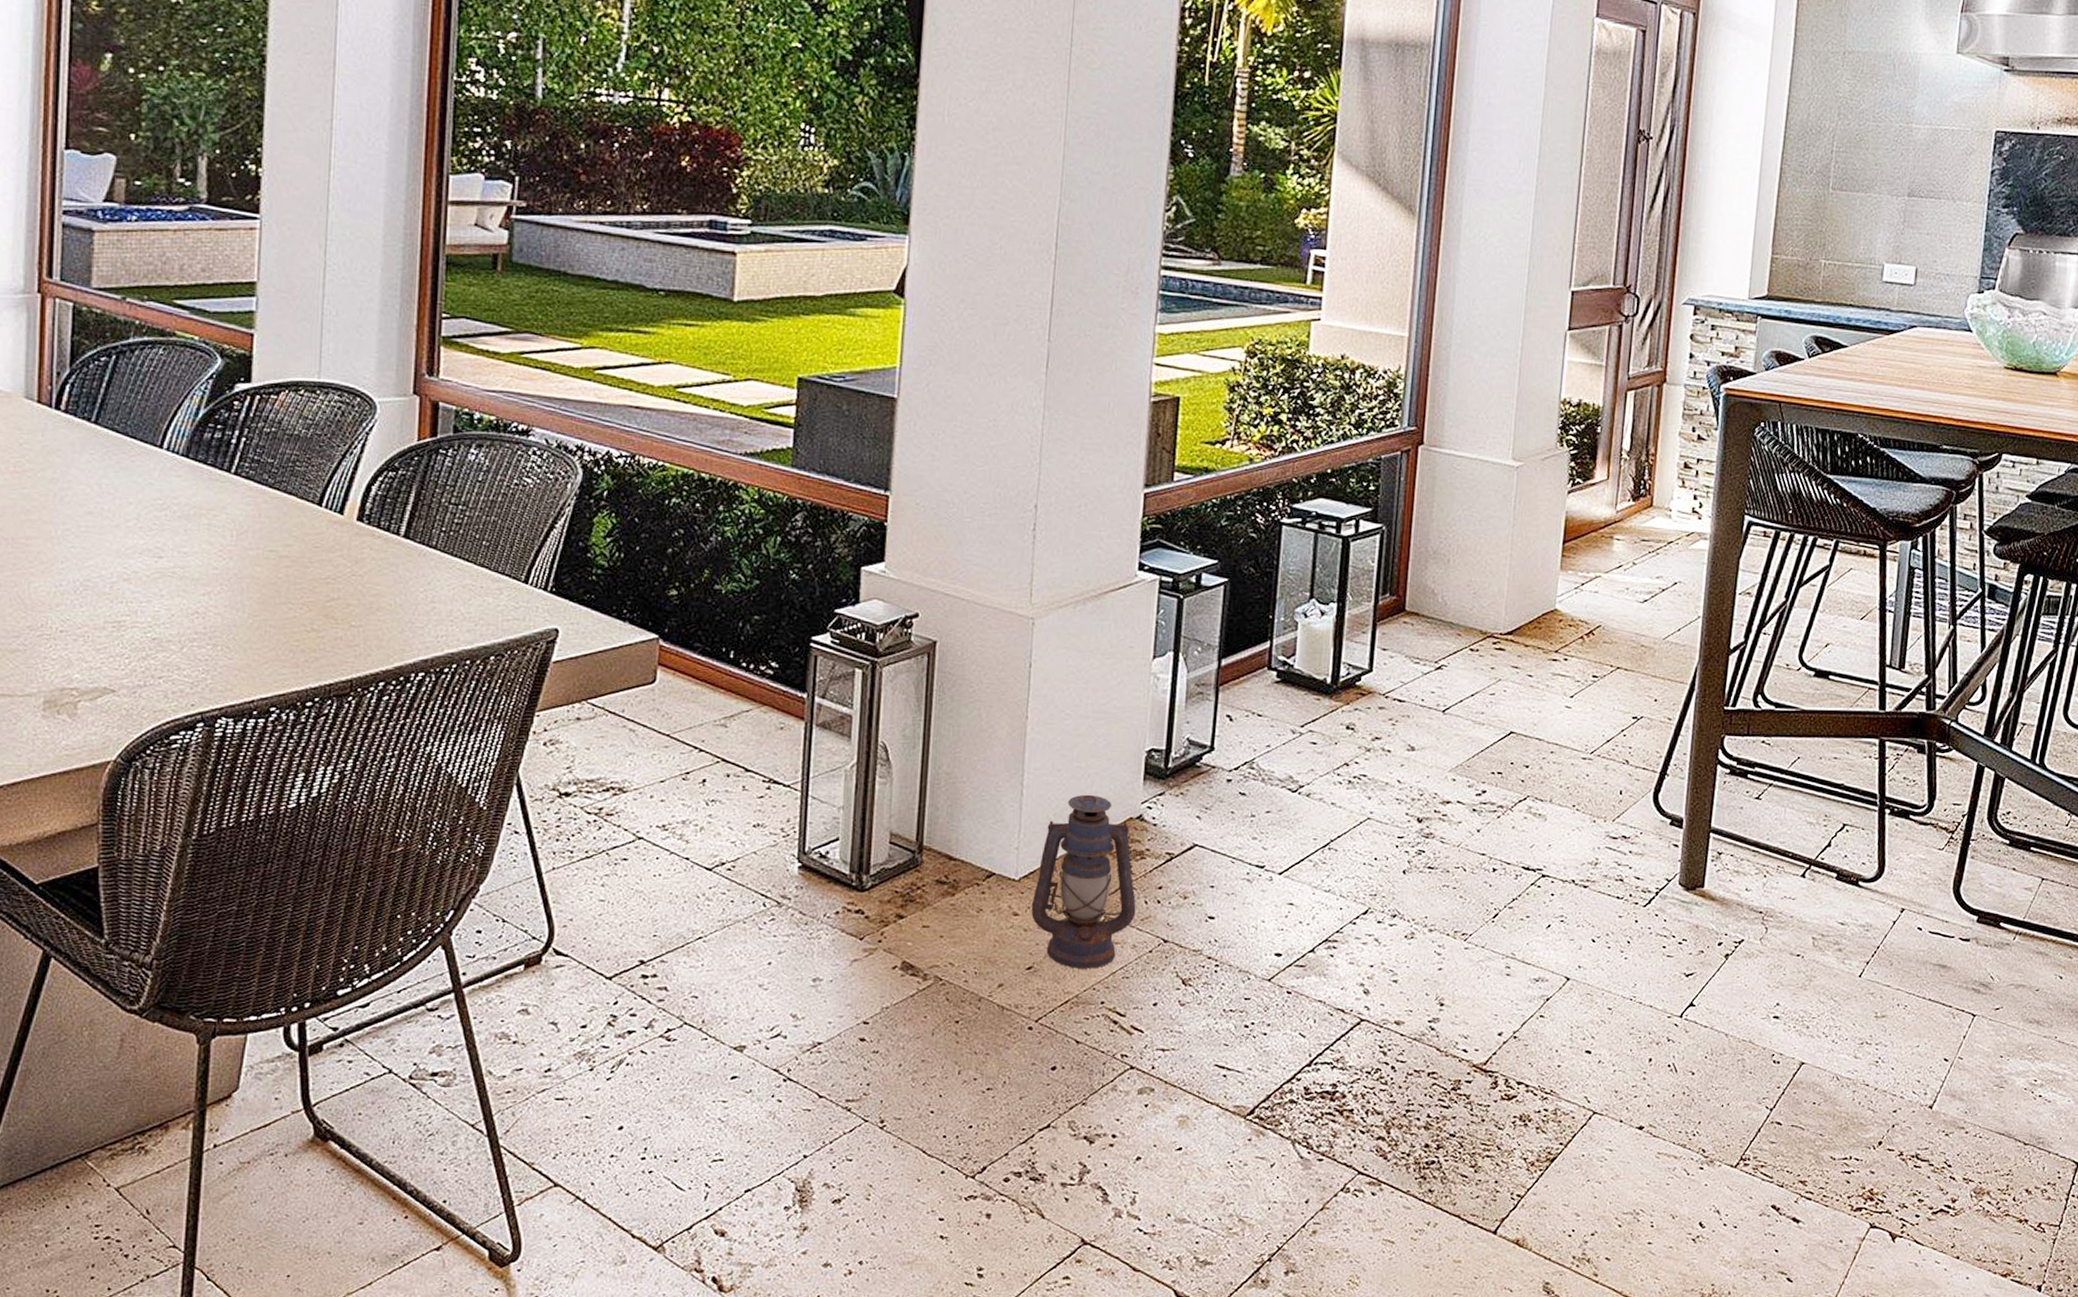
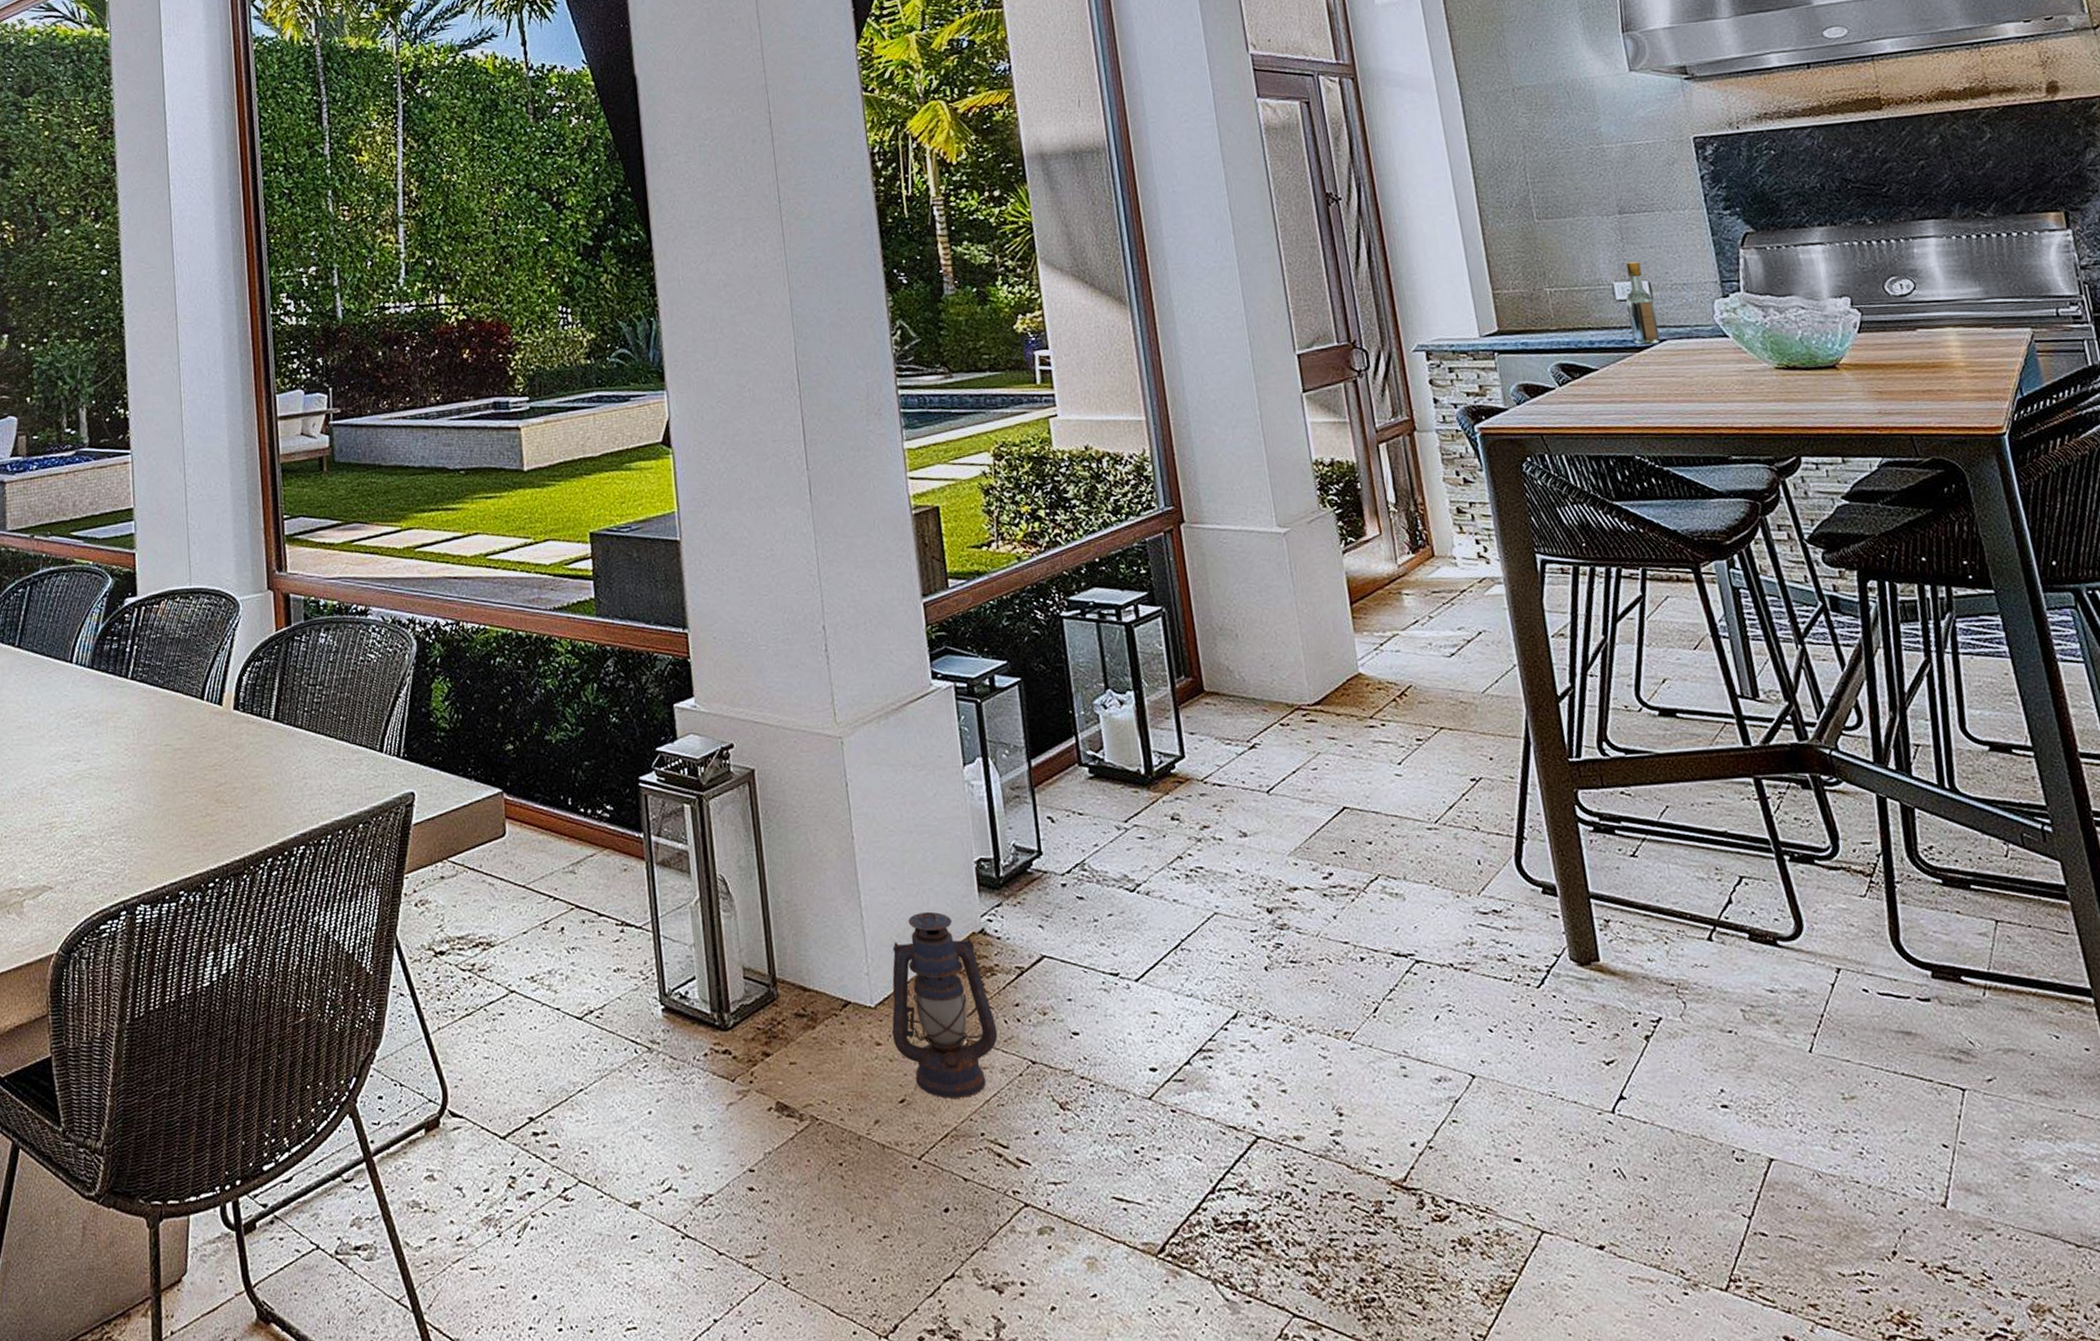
bottle: none [1887,246,1916,329] -> present [1626,261,1661,345]

